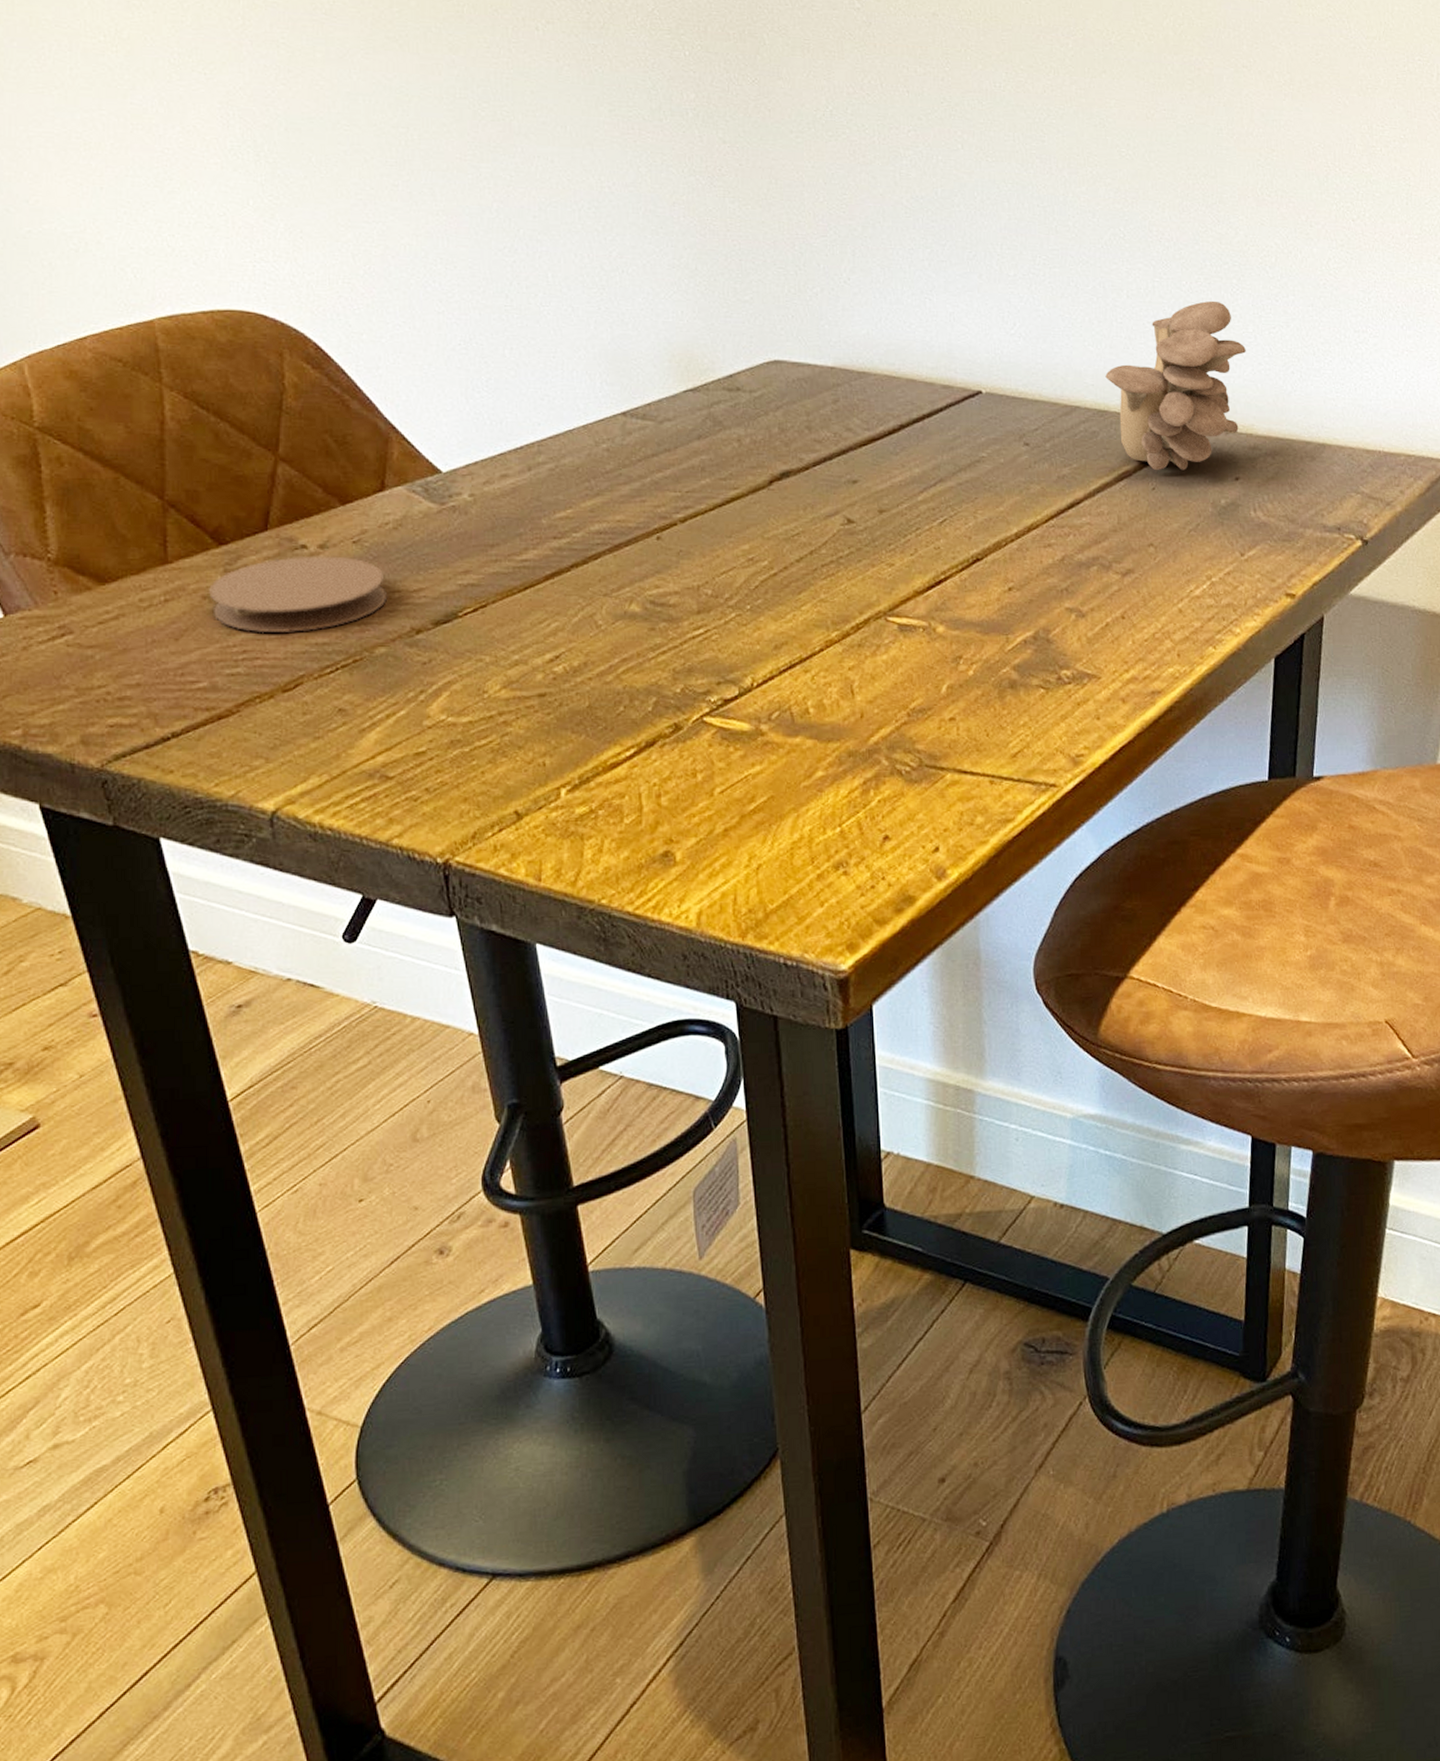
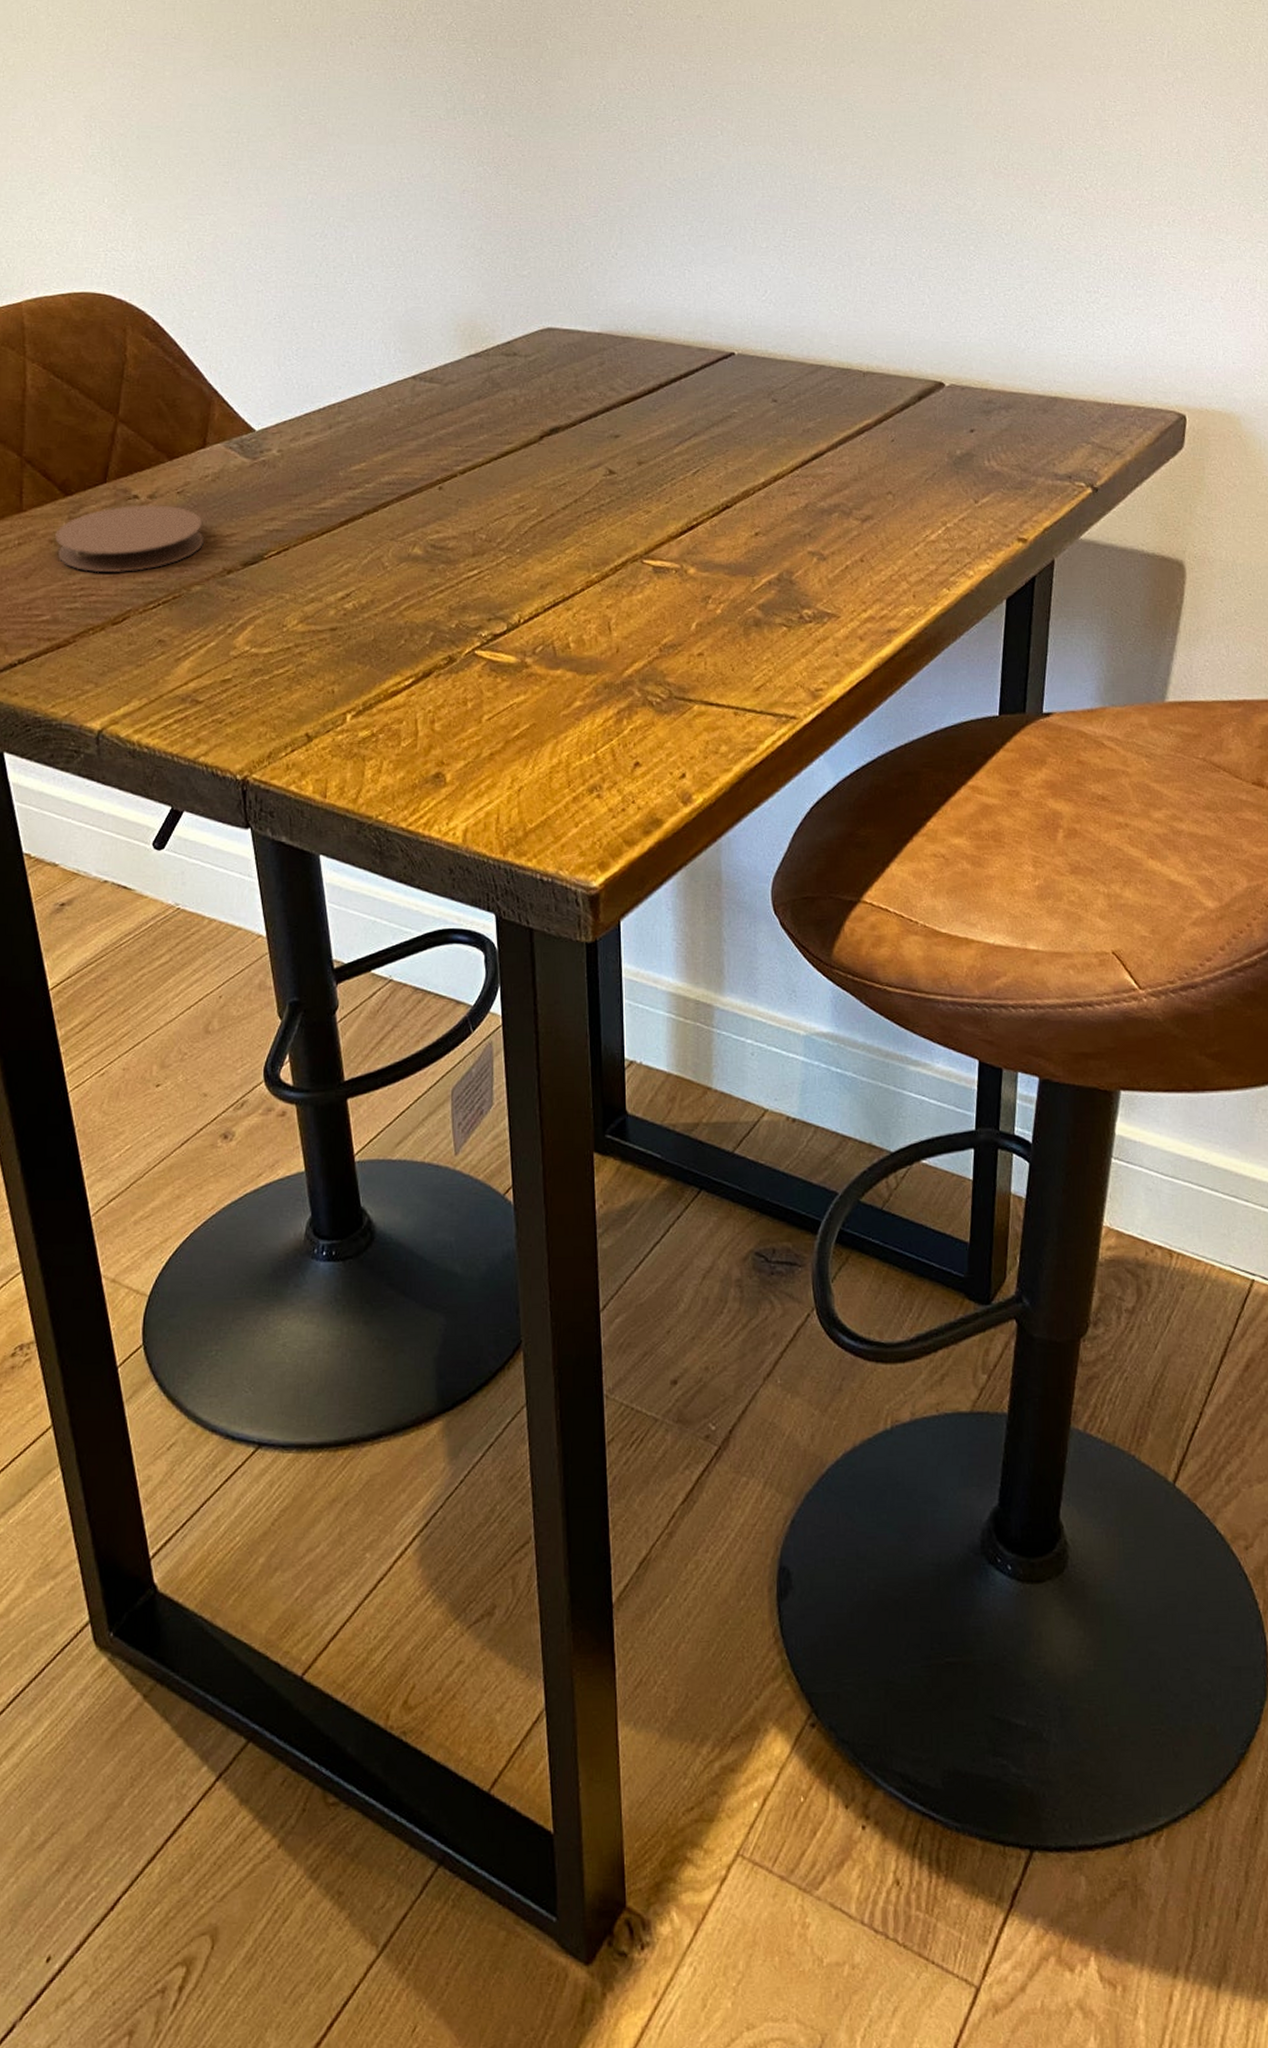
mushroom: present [1105,300,1246,471] -> none [849,266,982,424]

